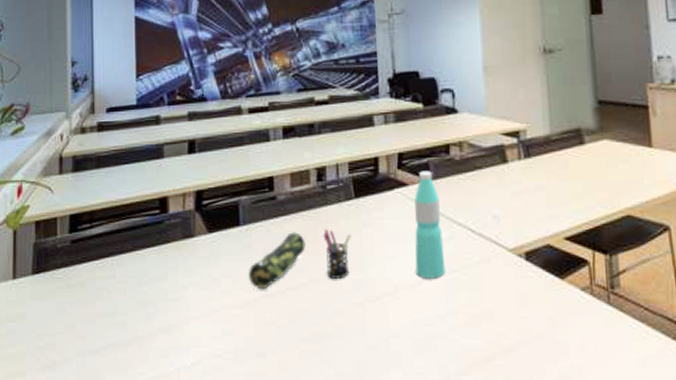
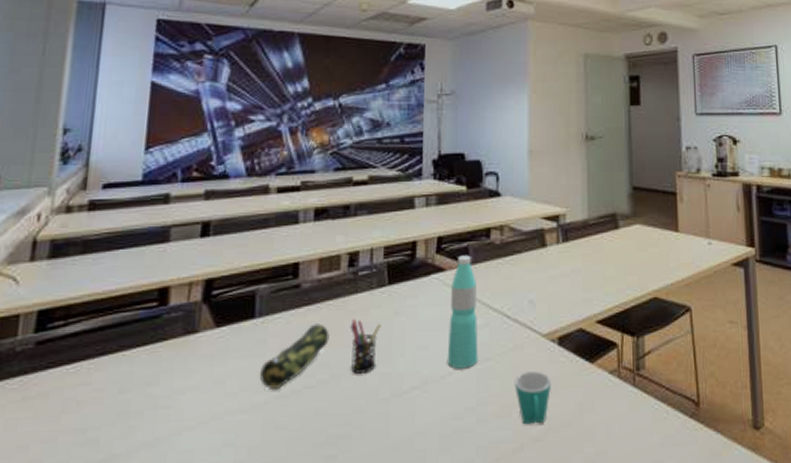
mug: none [482,285,520,335] -> present [514,371,551,425]

